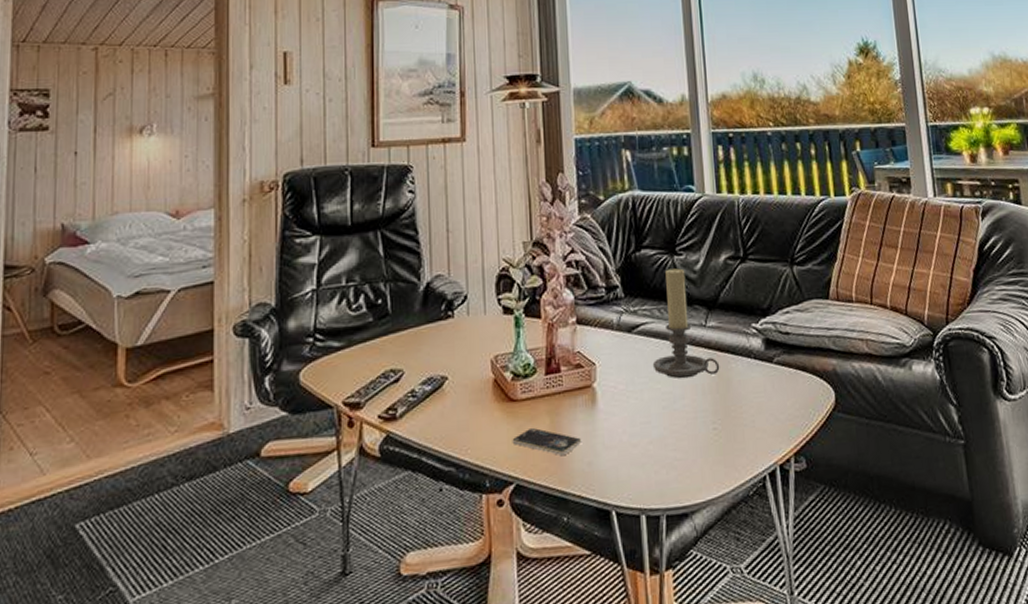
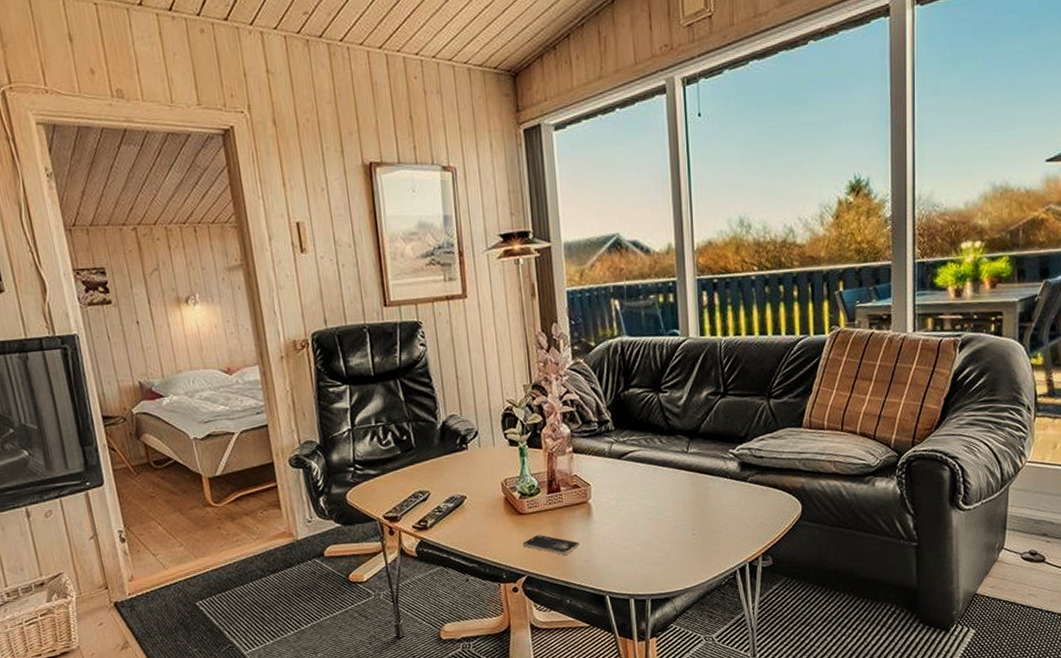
candle holder: present [652,267,720,379] -> none [639,403,699,496]

